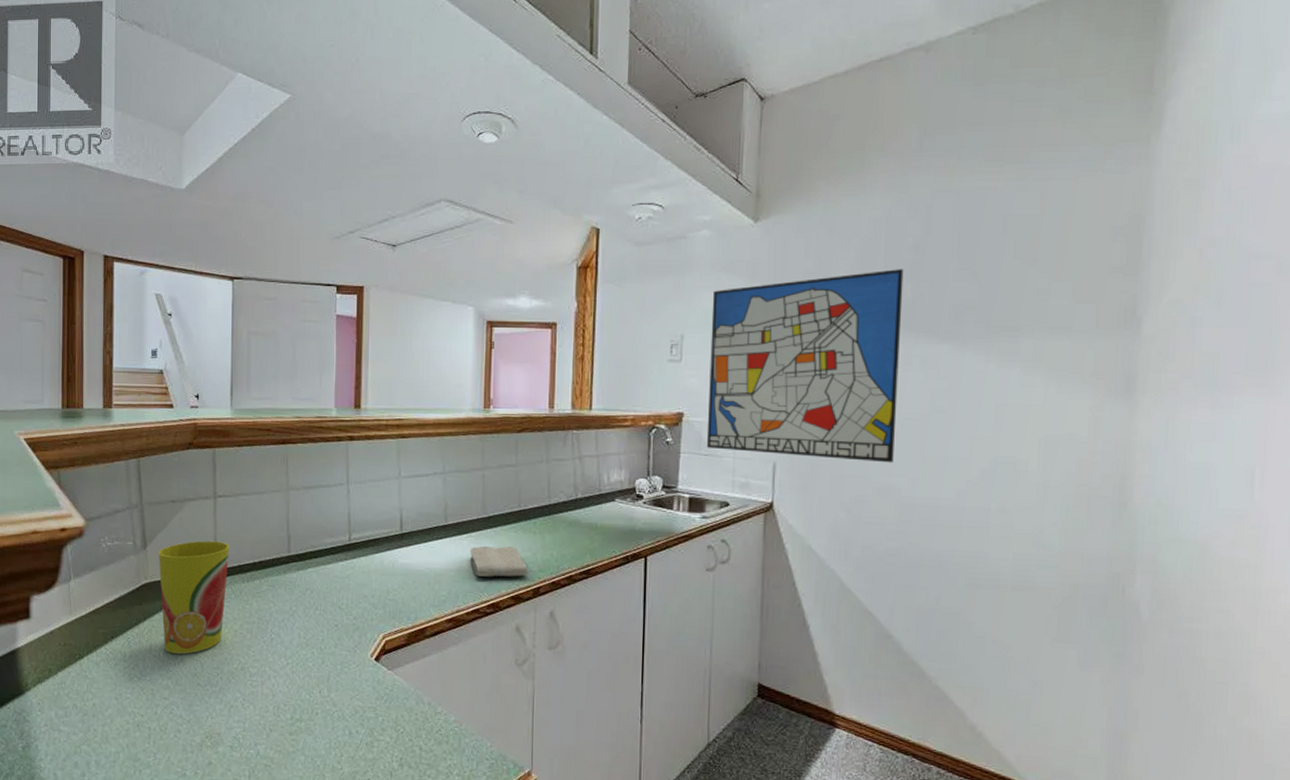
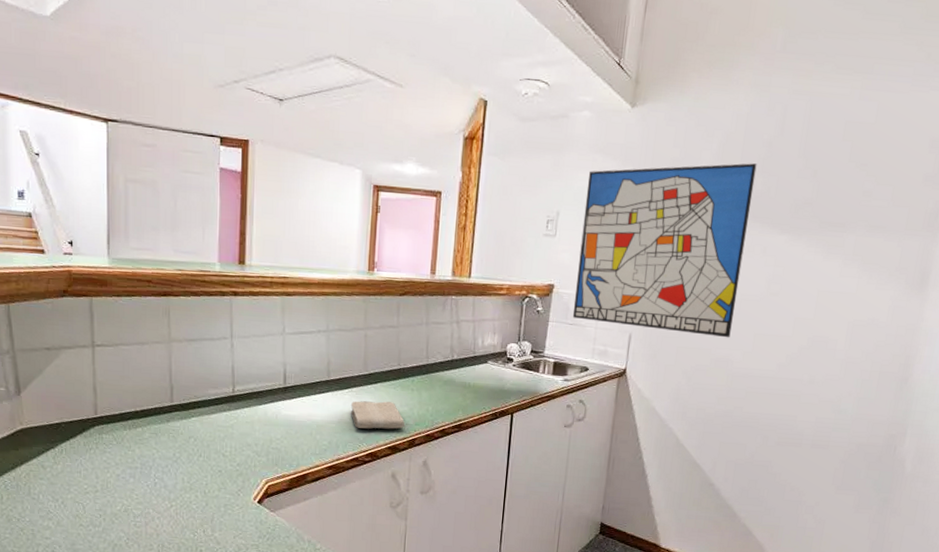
cup: present [158,541,230,654] -> none [34,388,111,497]

